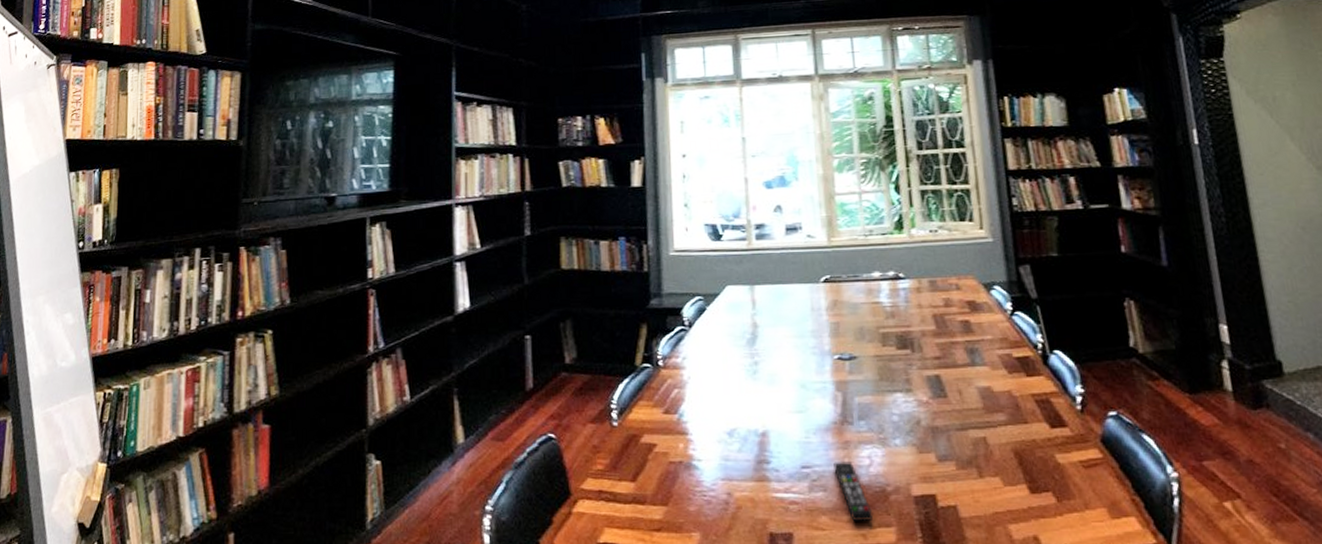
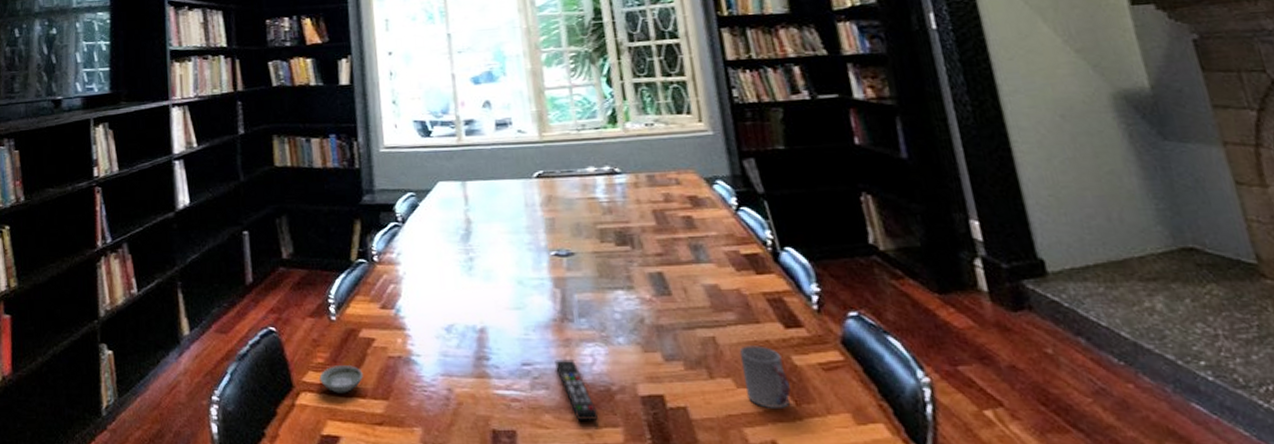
saucer: none [598,472,643,500] -> present [319,365,363,393]
cup: none [1008,445,1053,505] -> present [739,345,791,408]

